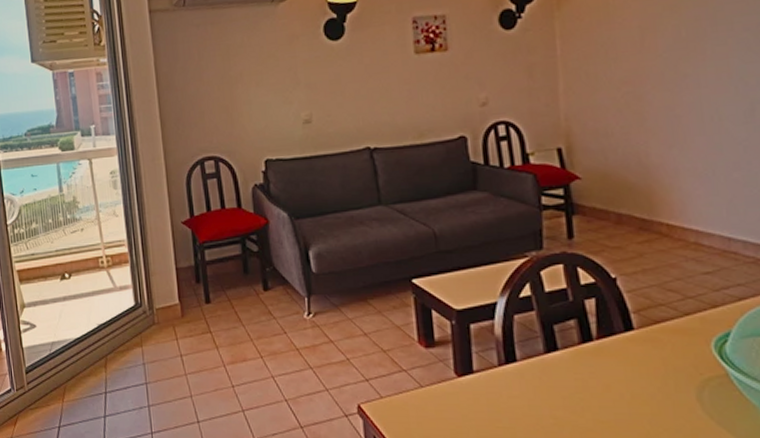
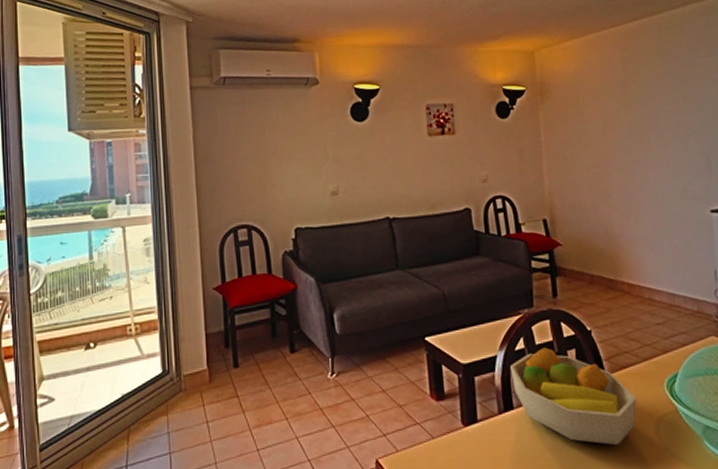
fruit bowl: none [513,295,674,408] -> present [510,347,637,445]

